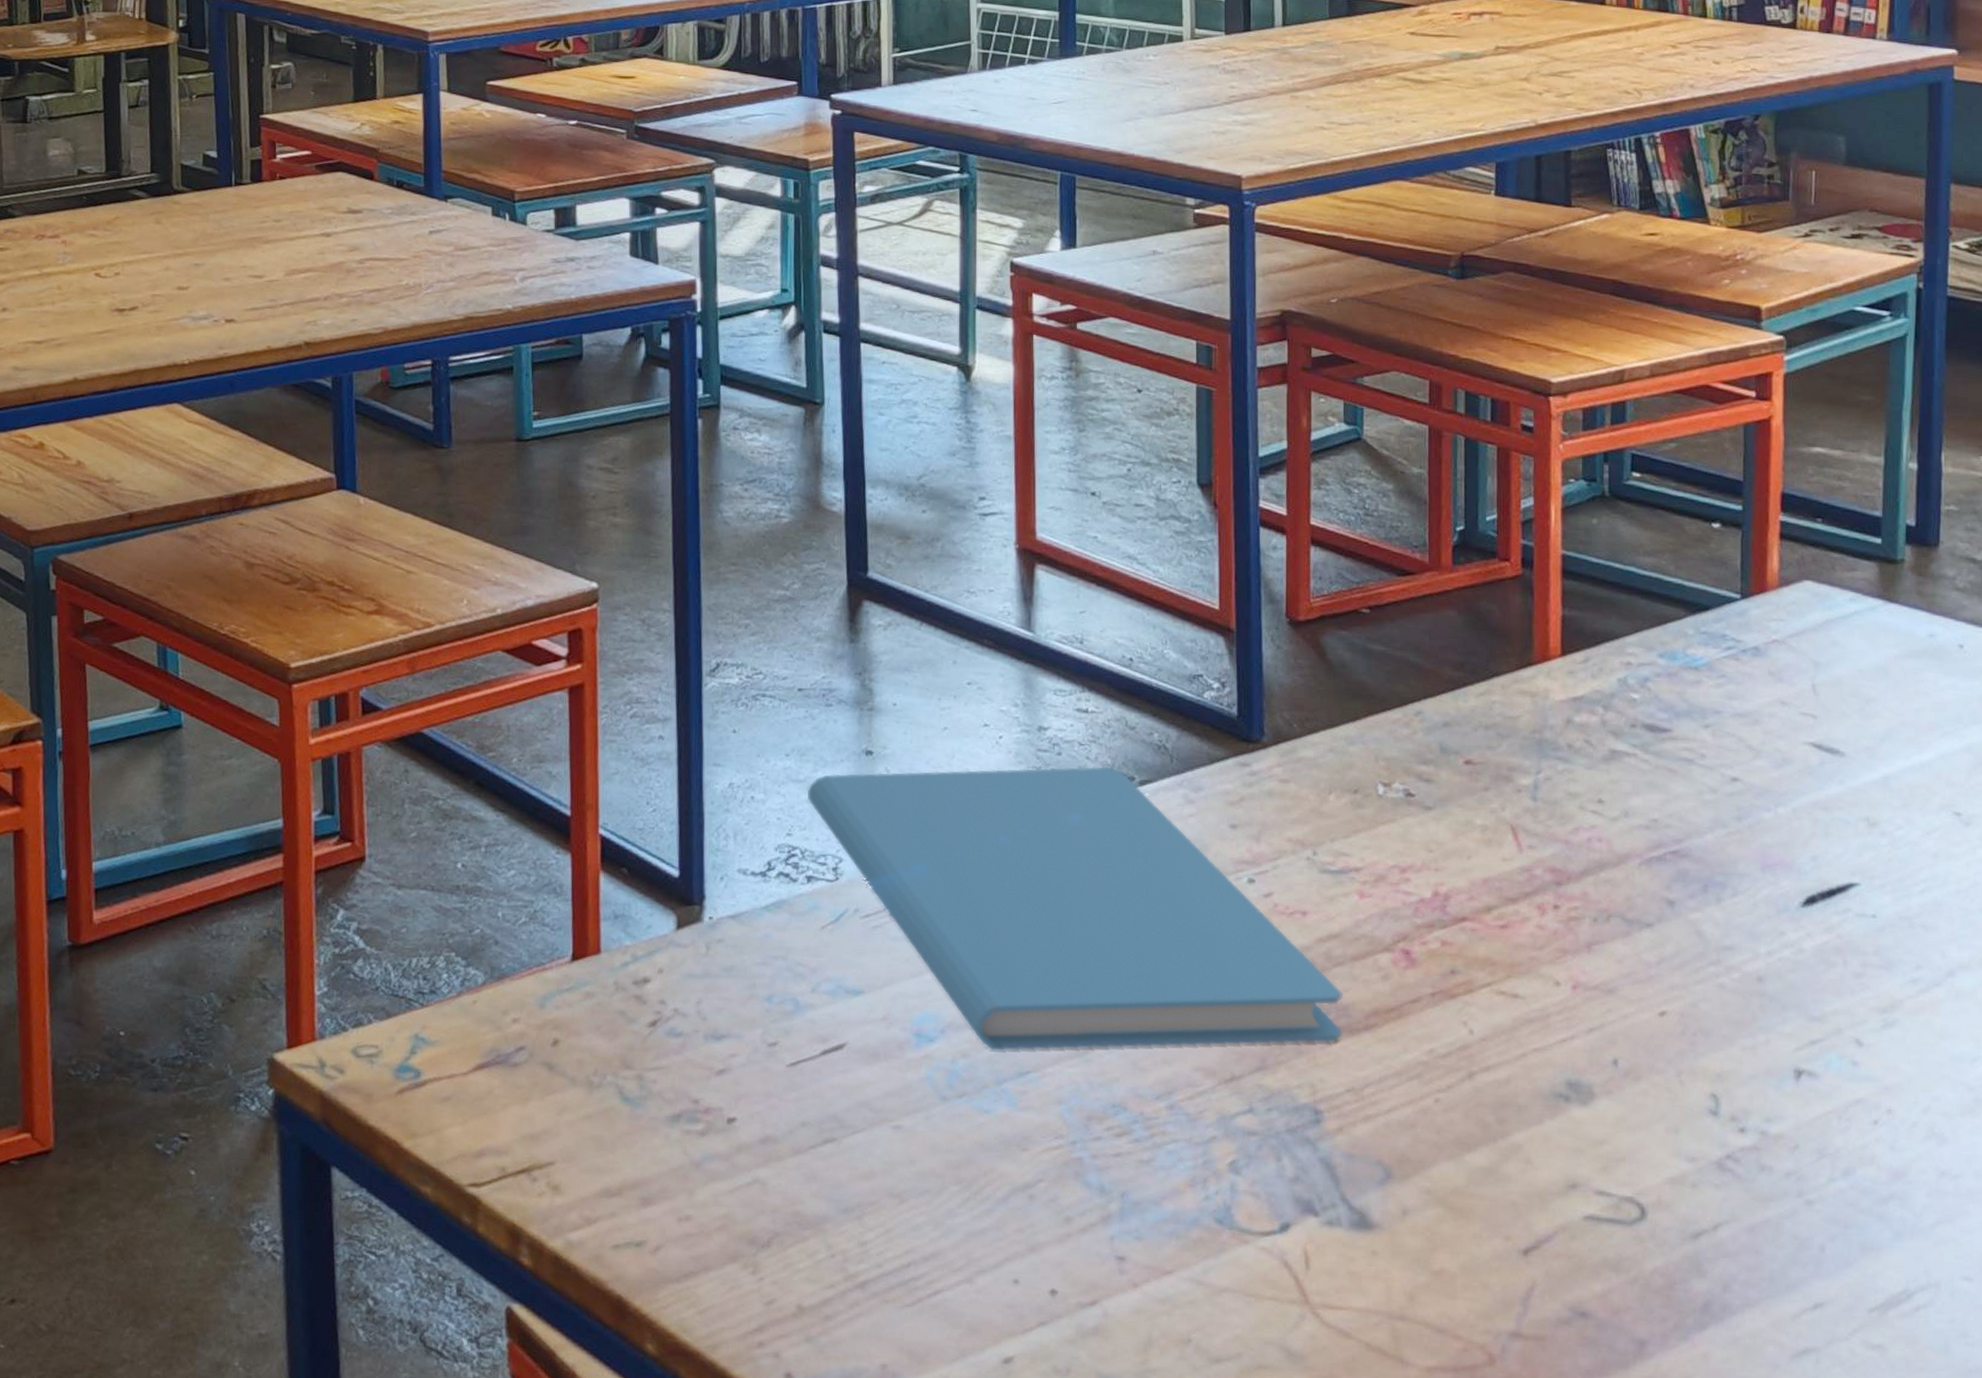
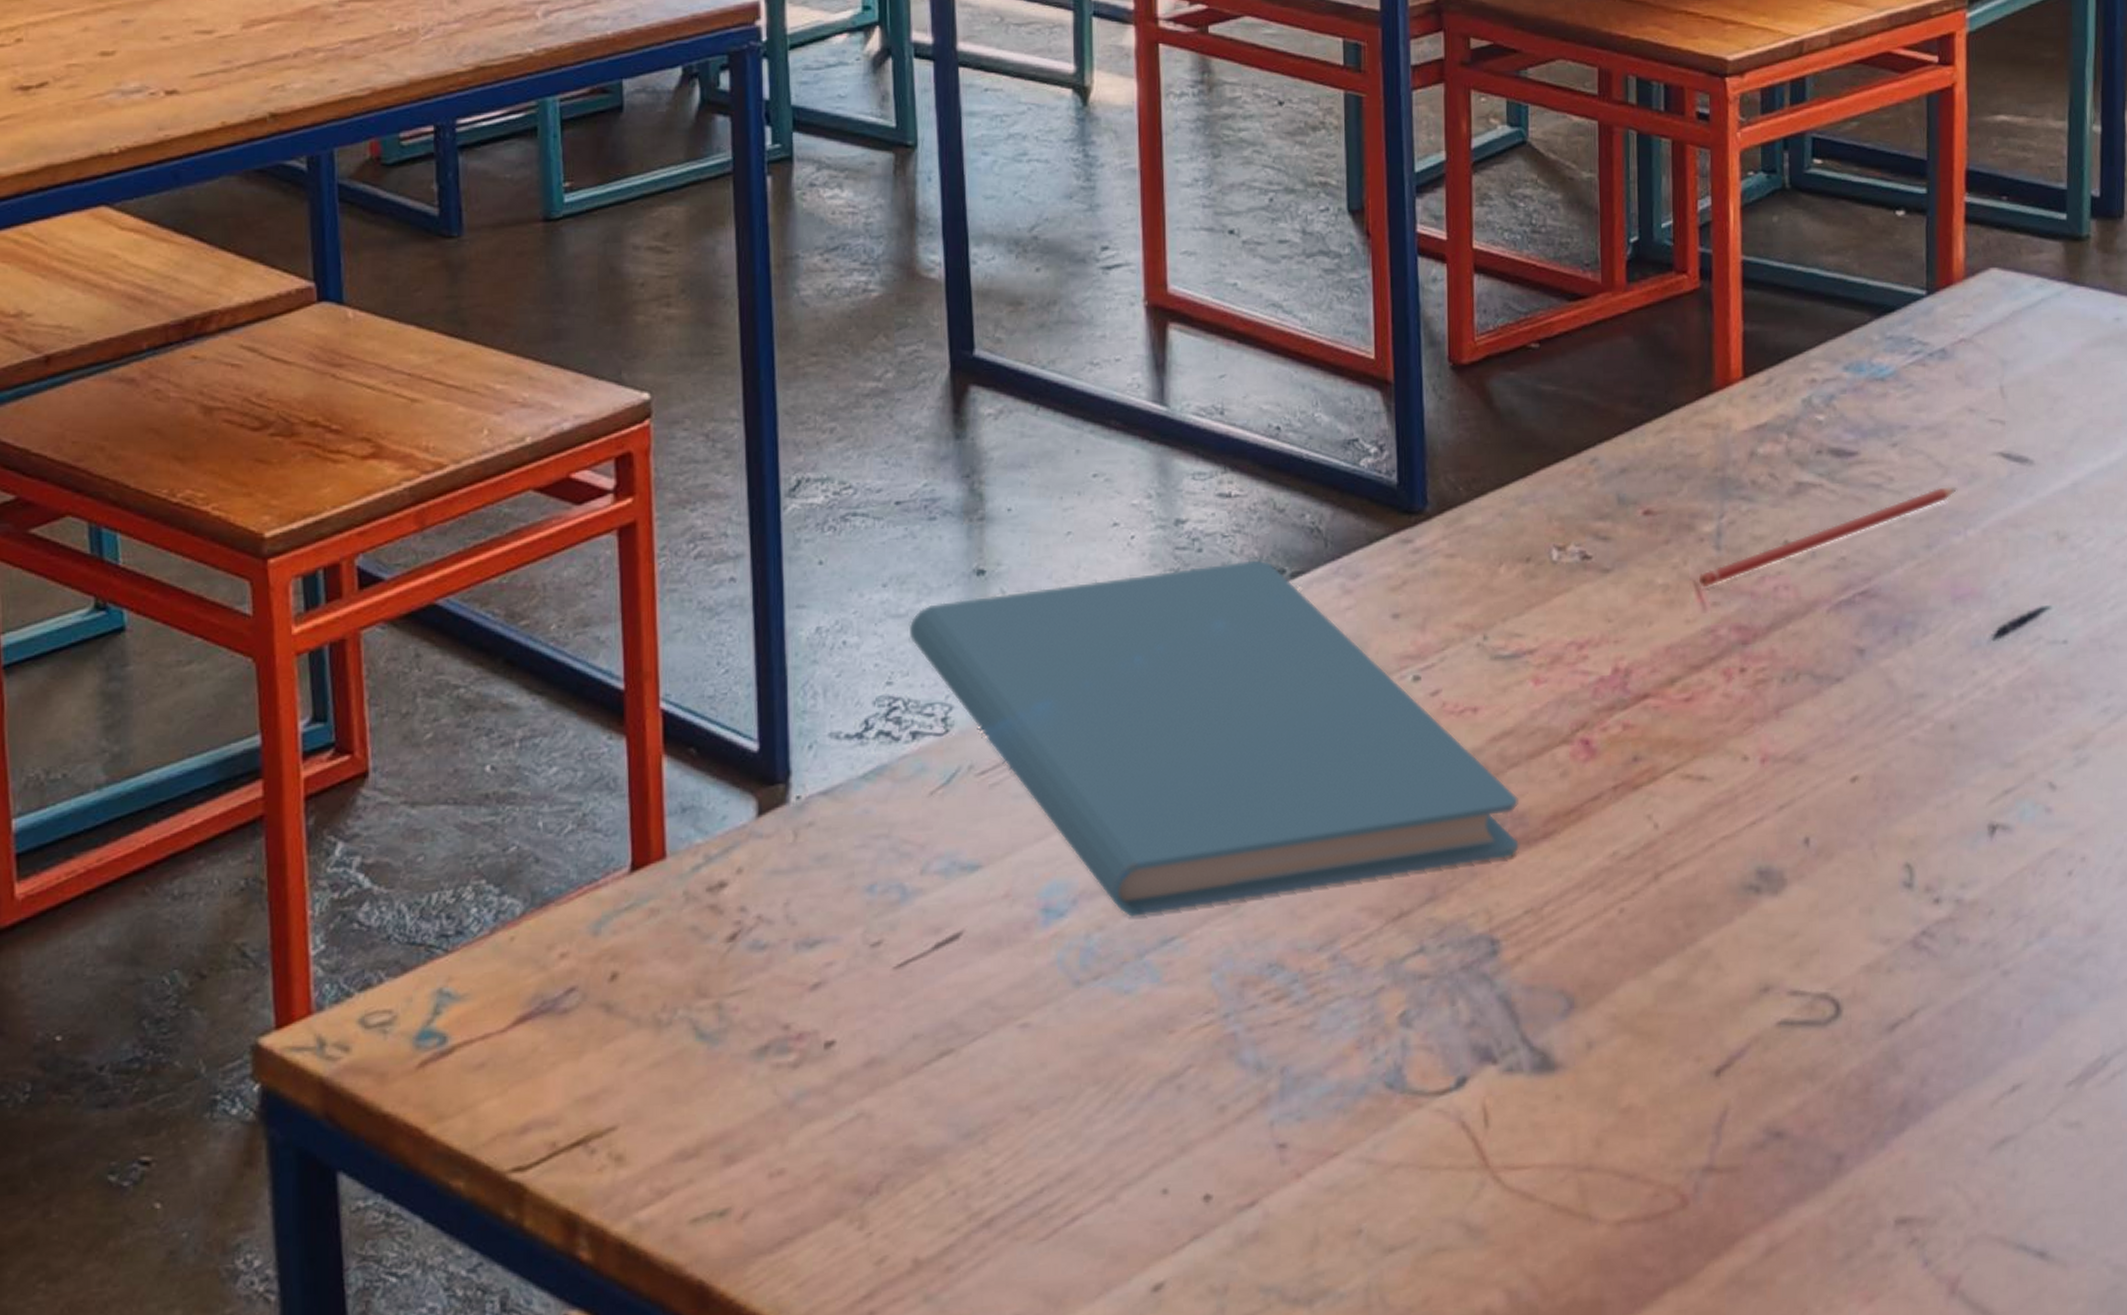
pencil: none [1515,767,1768,833] -> present [1698,486,1957,588]

